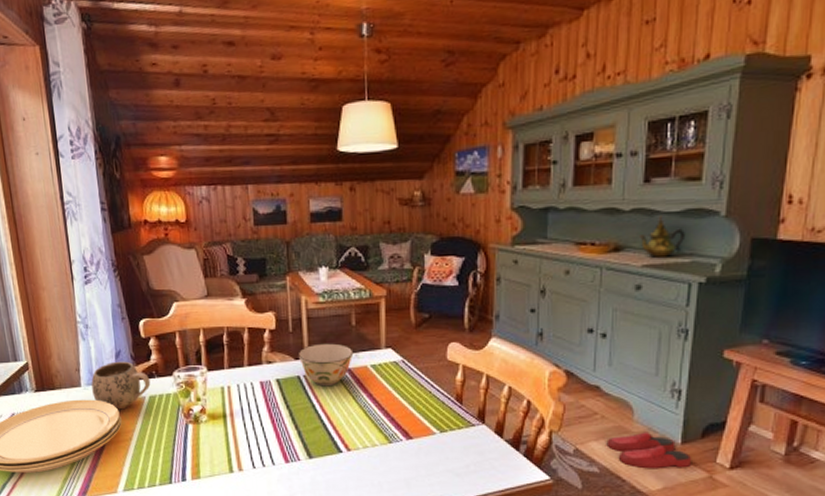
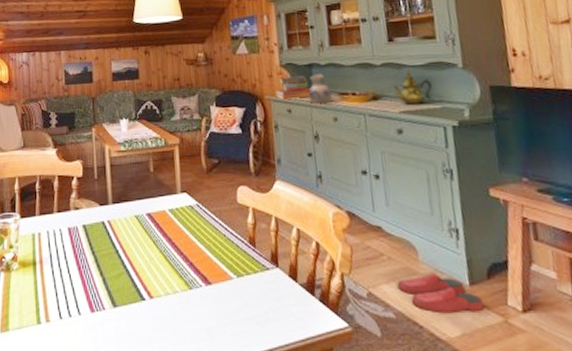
soup bowl: present [297,343,354,387] -> none [102,189,153,232]
books: none [502,221,544,250] -> present [275,76,311,101]
ceramic pitcher: none [541,219,568,255] -> present [308,73,334,105]

